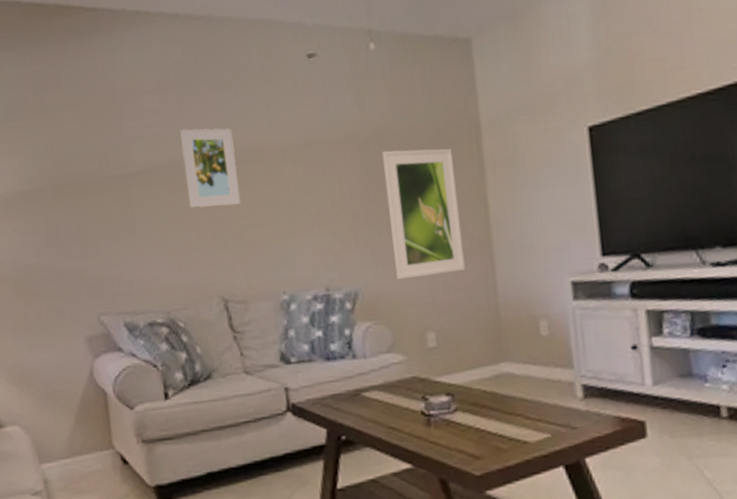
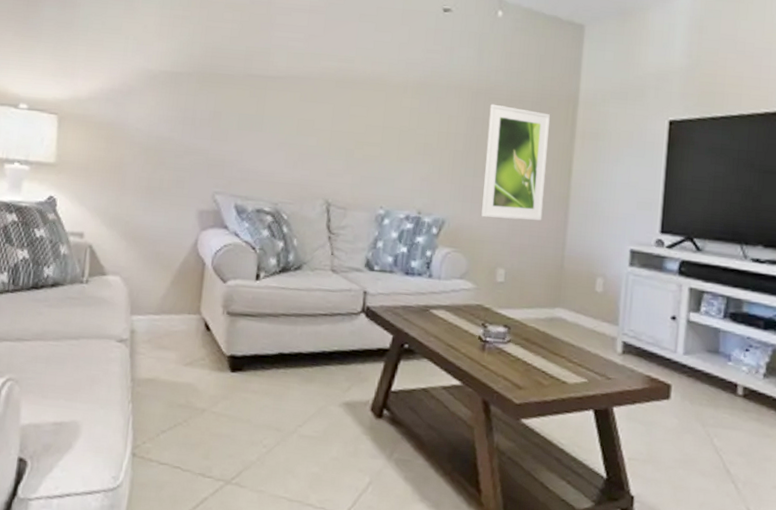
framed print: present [180,128,241,209] -> none [315,48,366,124]

